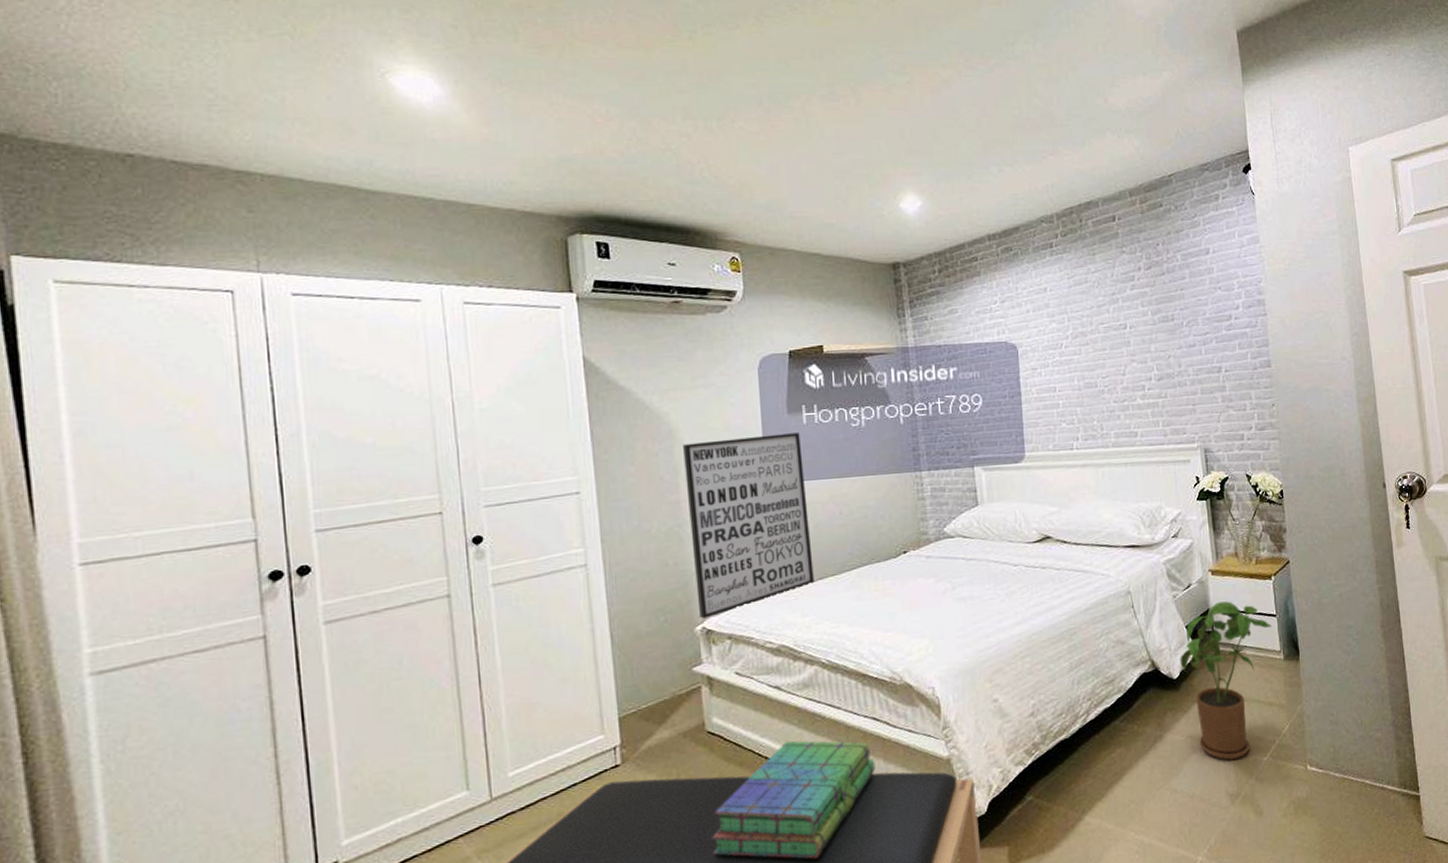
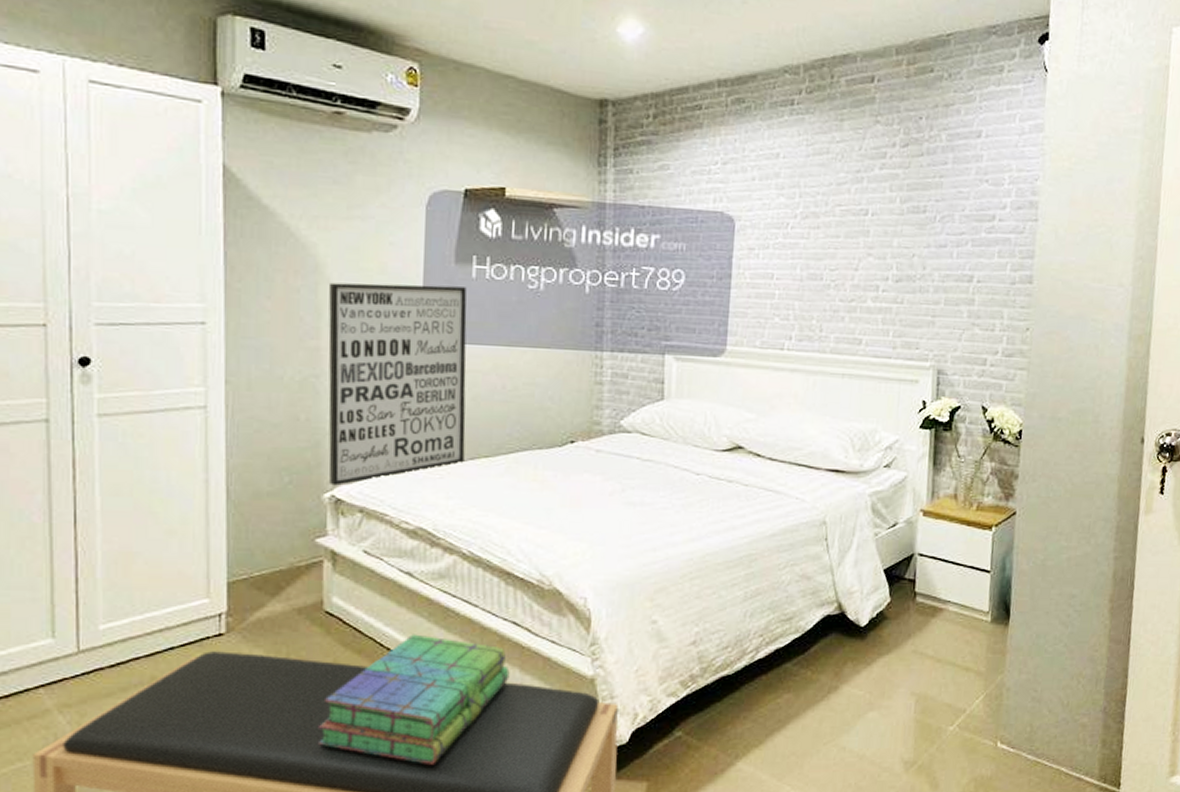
house plant: present [1180,601,1272,760] -> none [871,548,983,724]

